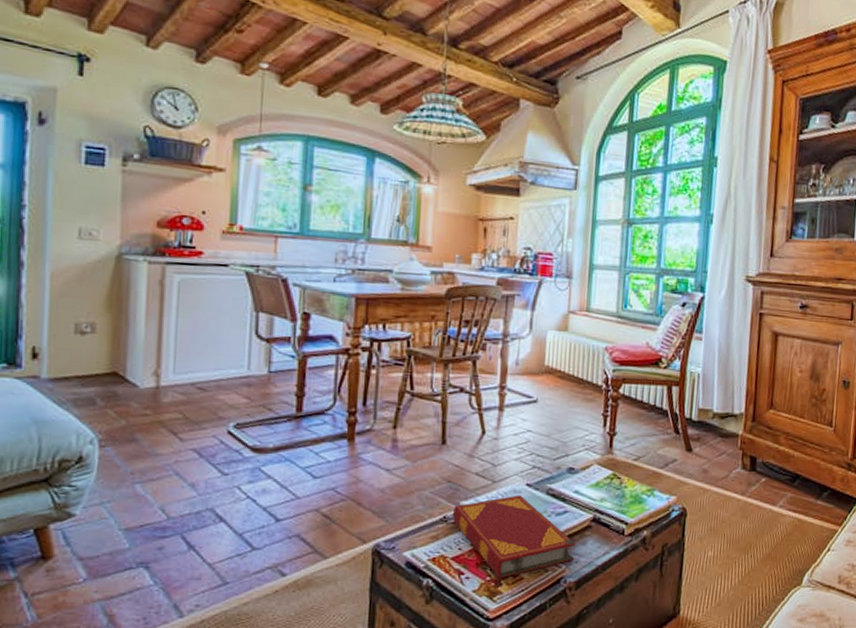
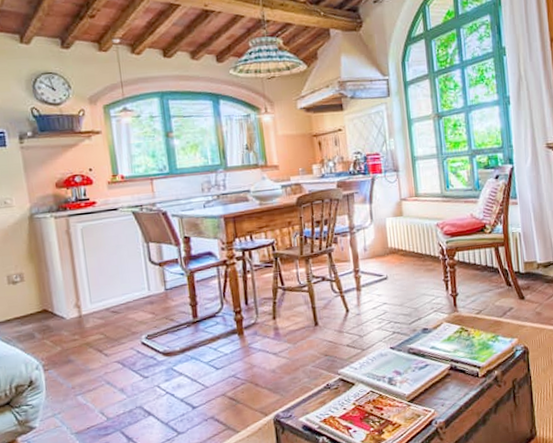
hardback book: present [452,495,575,579] -> none [333,357,441,429]

